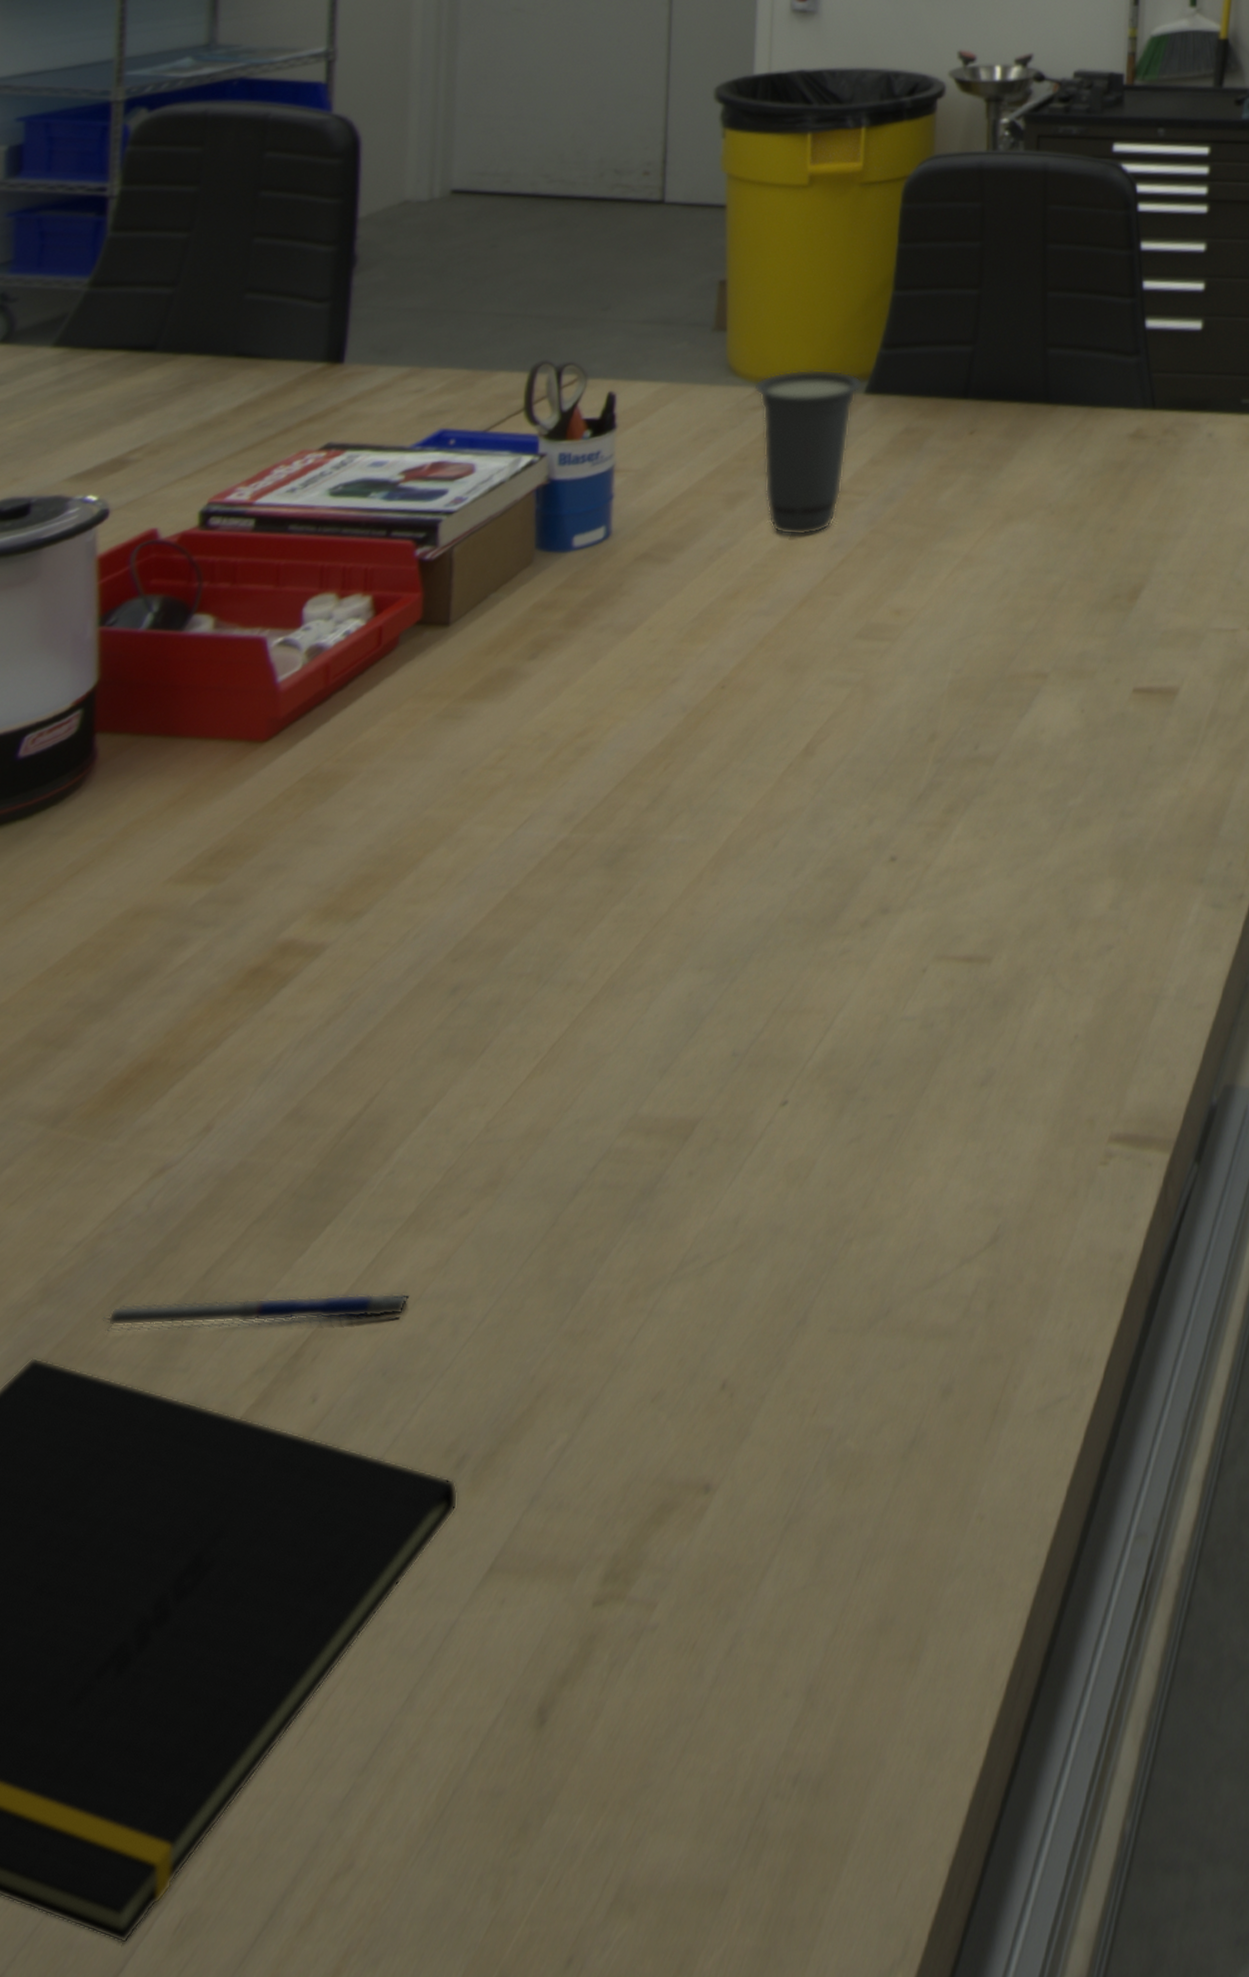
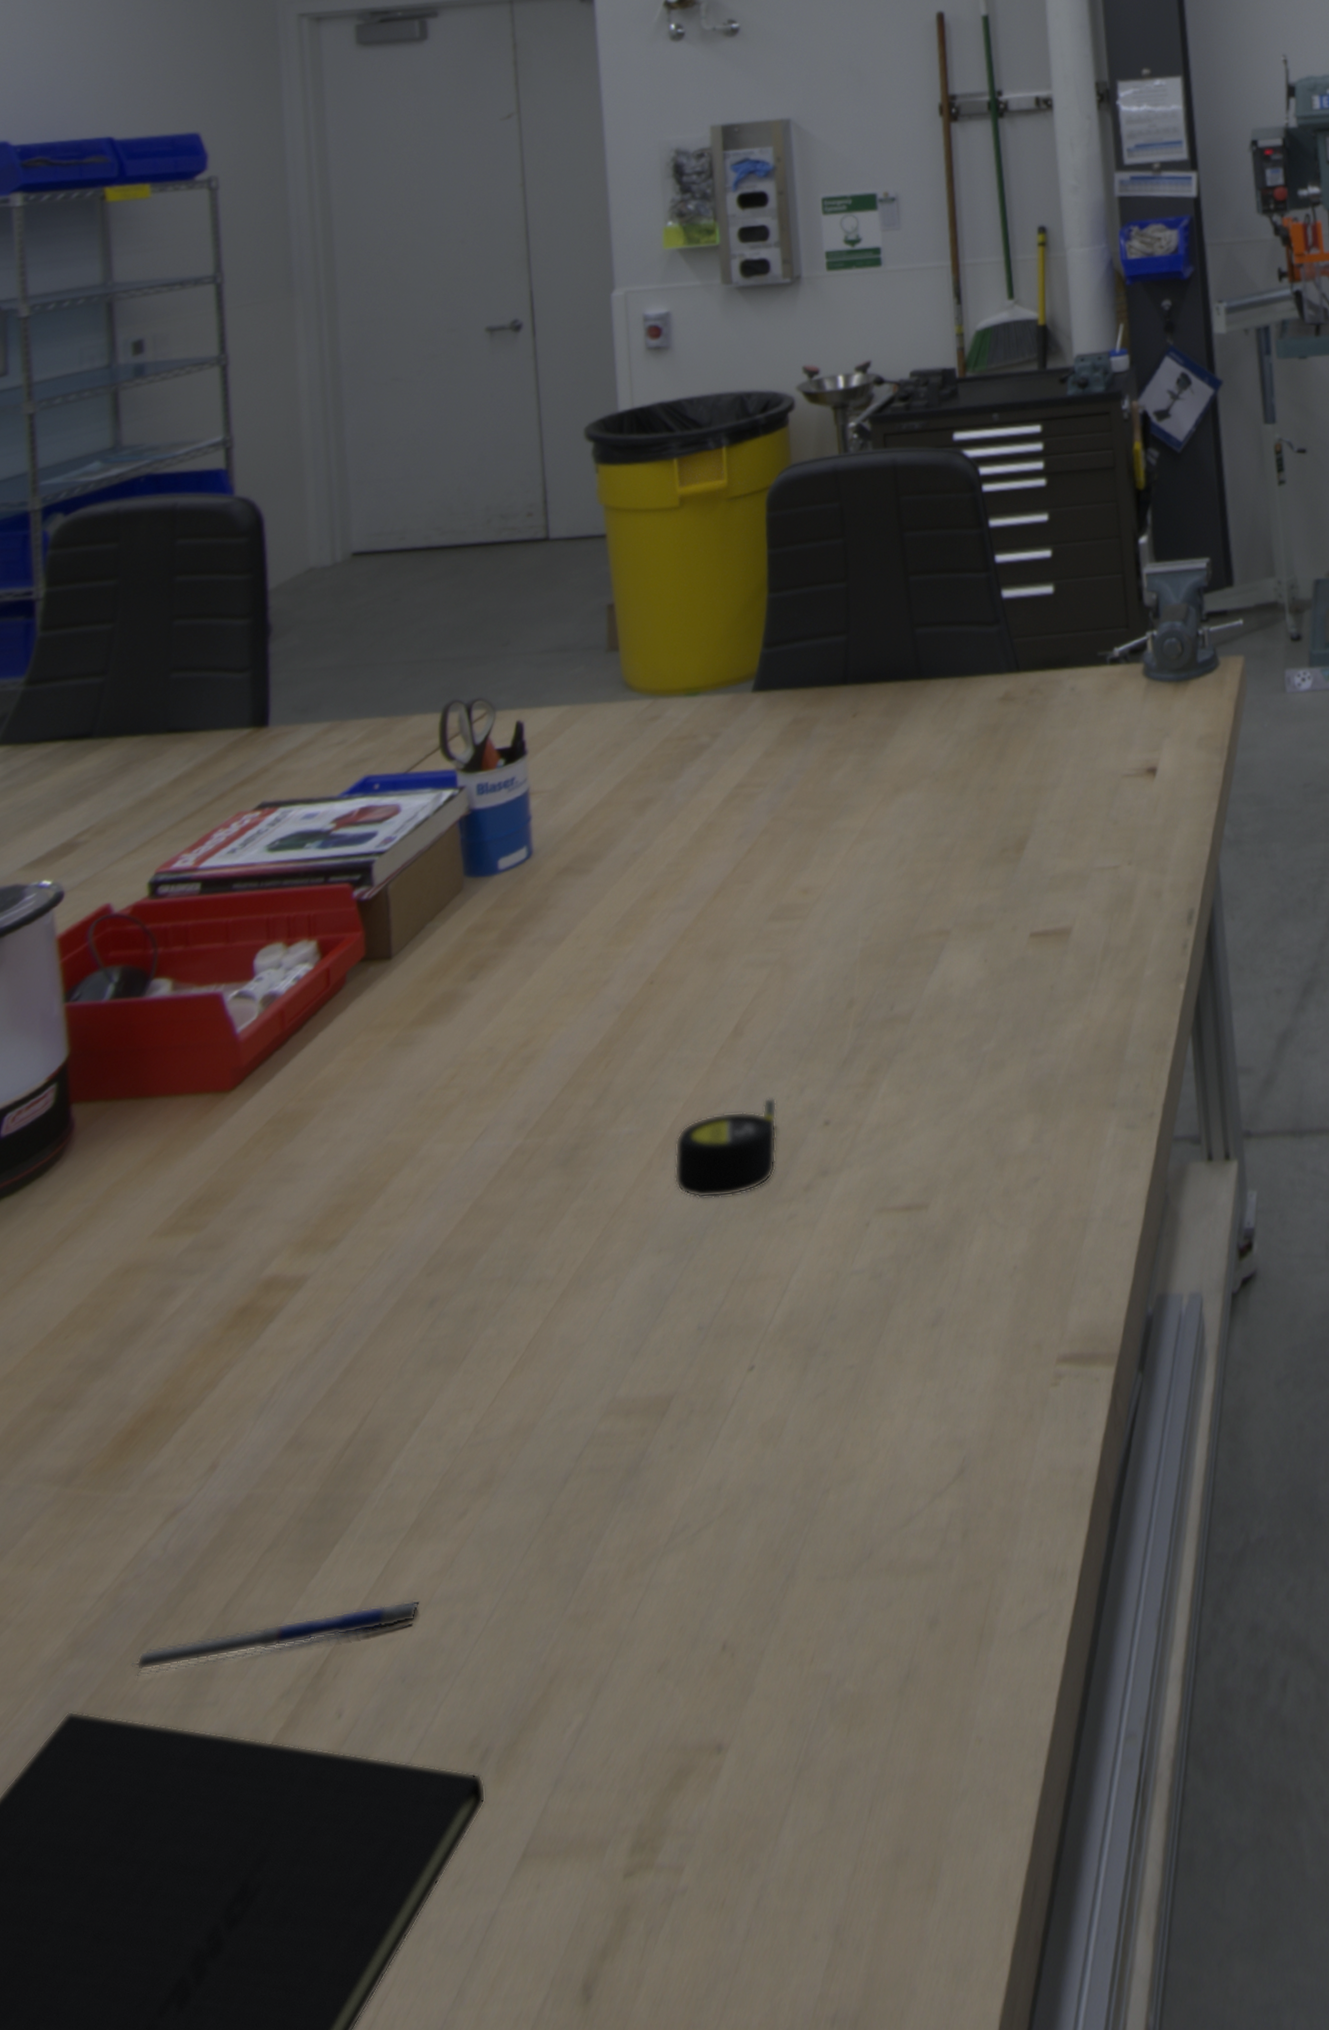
tape measure: none [724,824,843,922] -> present [674,1098,777,1199]
cup: present [754,368,863,536] -> none [650,673,750,833]

